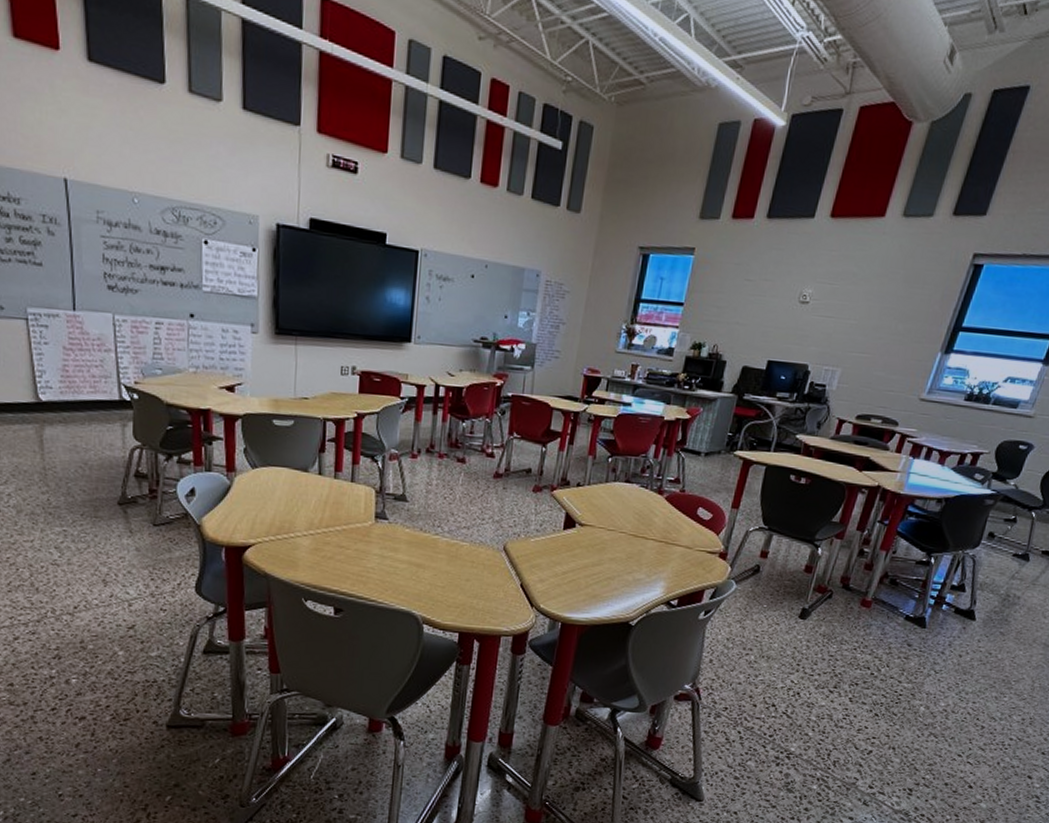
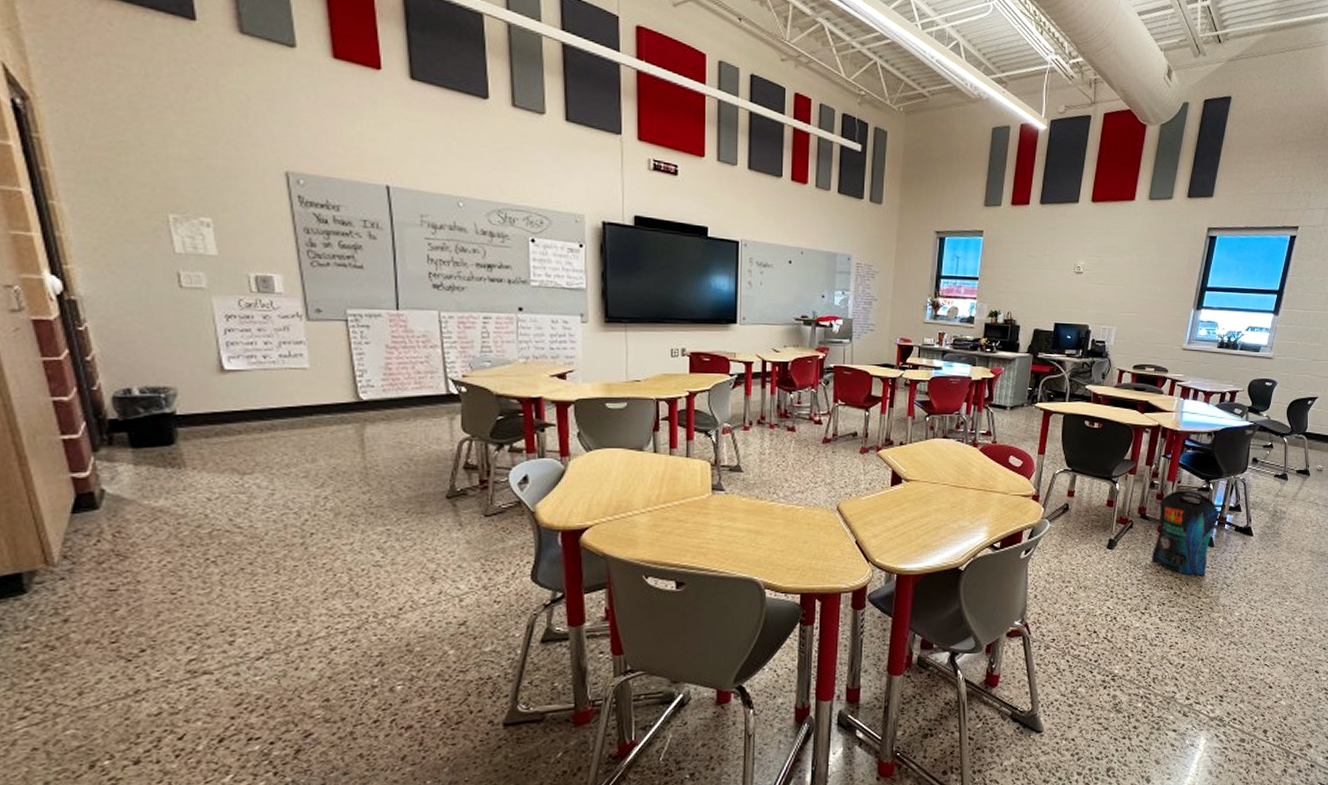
pouch: none [848,561,939,658] -> present [1151,490,1220,576]

